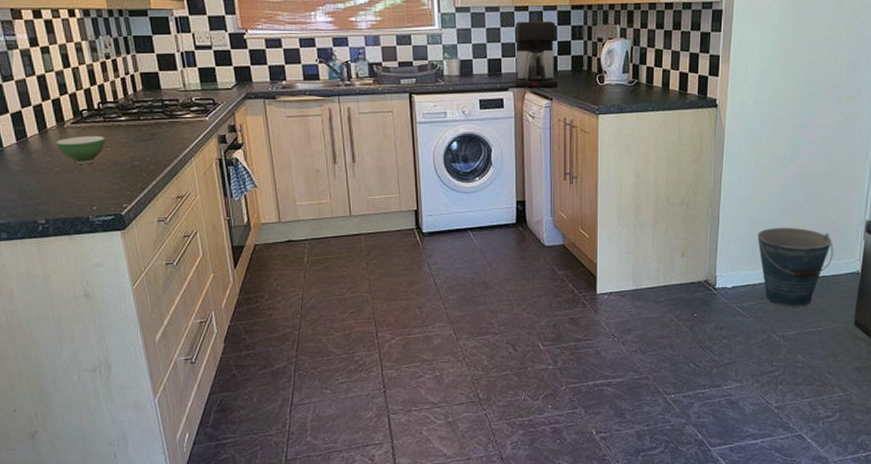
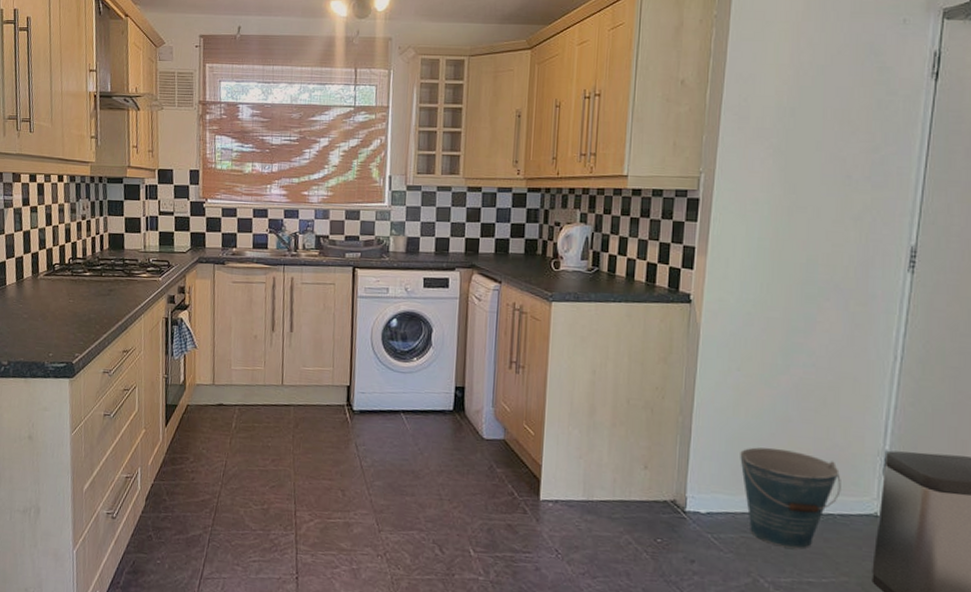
bowl: present [56,135,106,164] -> none [28,287,70,314]
coffee maker: present [514,21,558,88] -> none [462,201,510,271]

